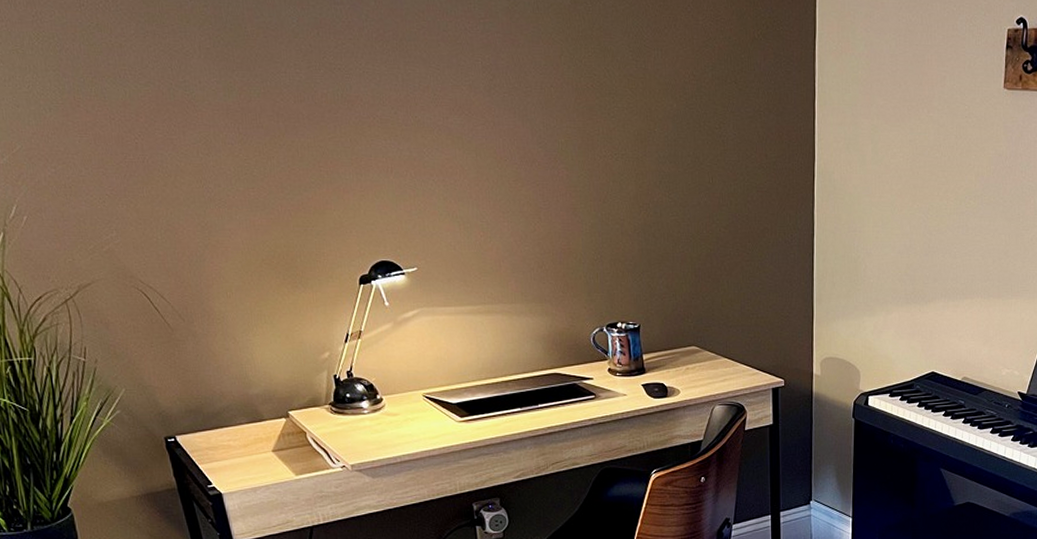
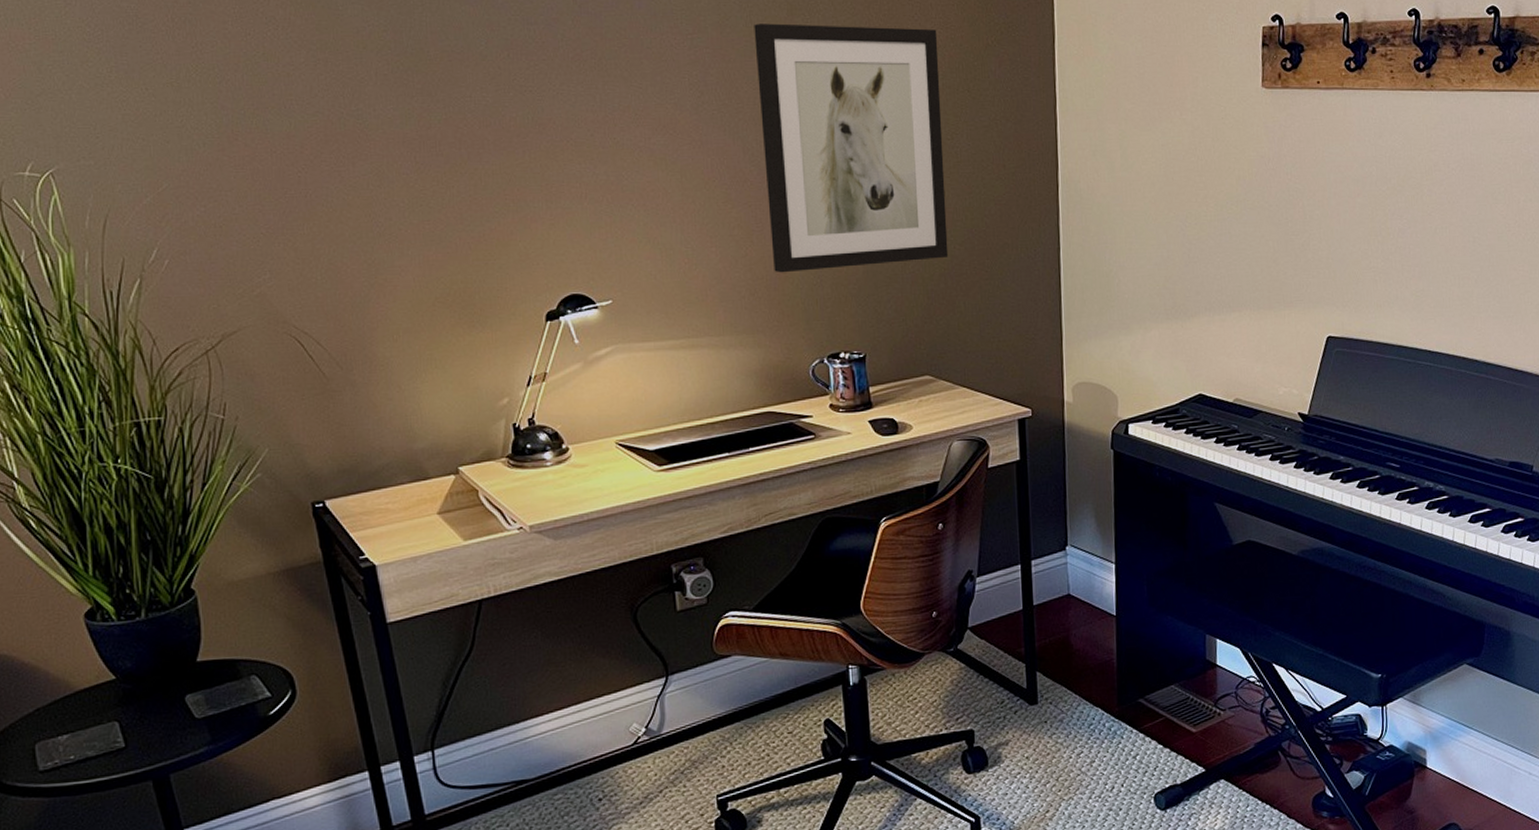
wall art: none [540,10,715,248] -> present [754,23,949,273]

